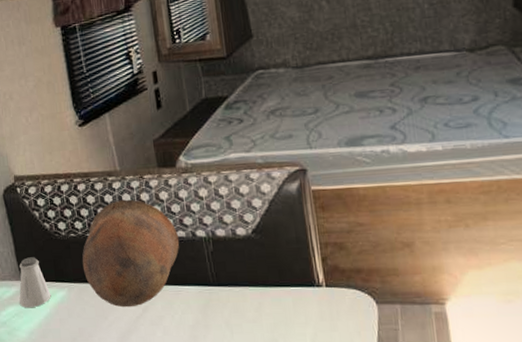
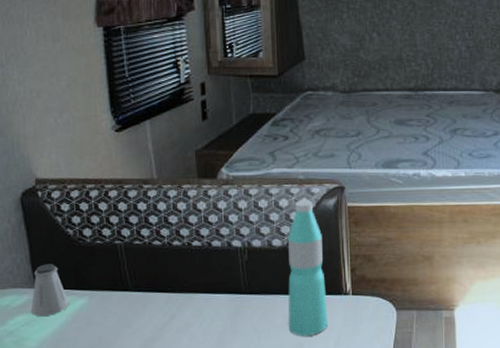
bowl: present [82,199,180,308] -> none [107,208,214,315]
water bottle: none [251,185,302,332] -> present [287,200,328,337]

